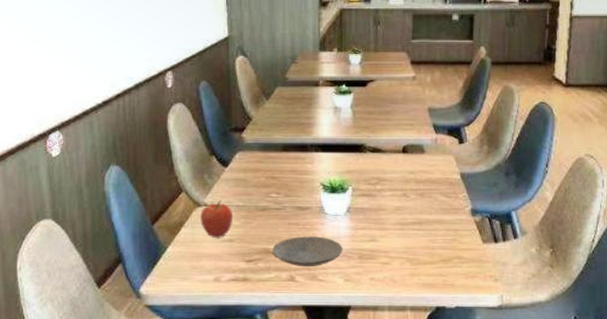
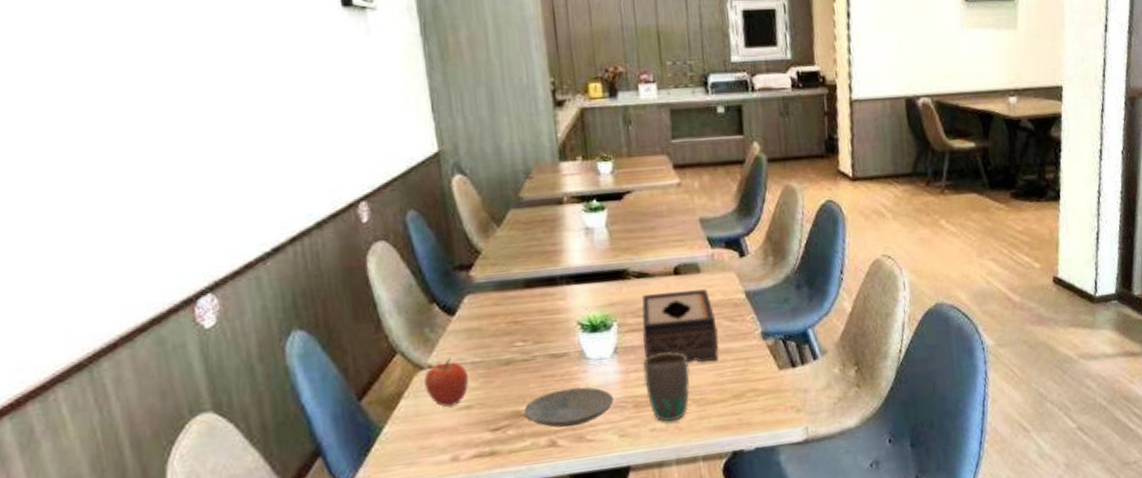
mug: none [369,216,407,274] -> present [643,351,690,422]
tissue box: none [371,167,434,228] -> present [642,289,719,362]

